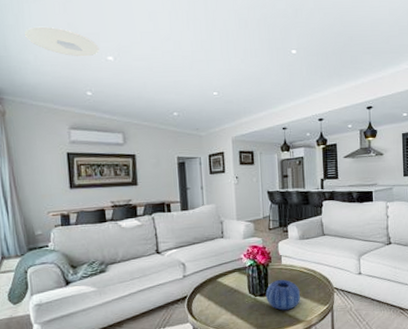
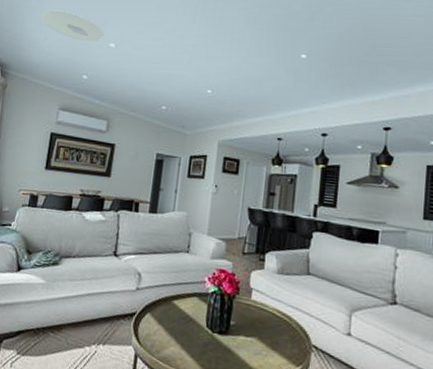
decorative bowl: present [265,279,301,311] -> none [224,317,268,360]

